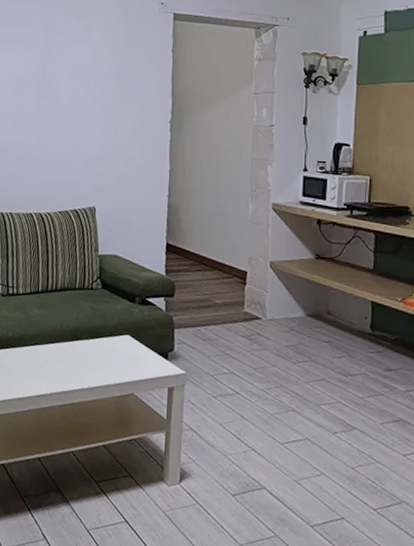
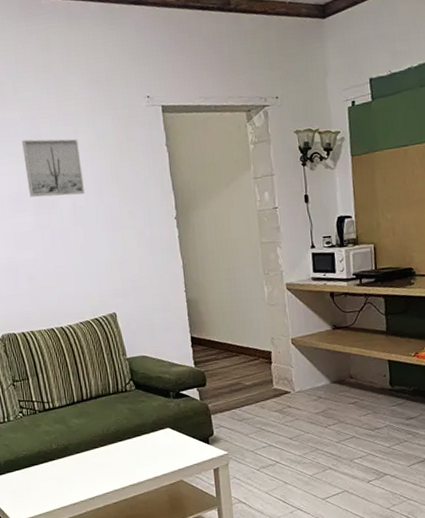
wall art: none [33,29,89,87] -> present [22,139,84,197]

